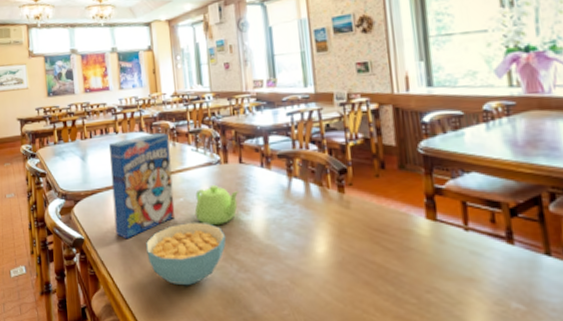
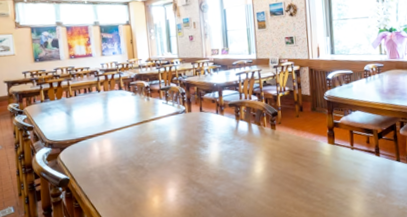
cereal box: present [108,132,176,240] -> none [91,90,149,176]
cereal bowl: present [146,222,226,286] -> none [124,158,190,207]
teapot: present [194,184,239,226] -> none [164,128,200,160]

